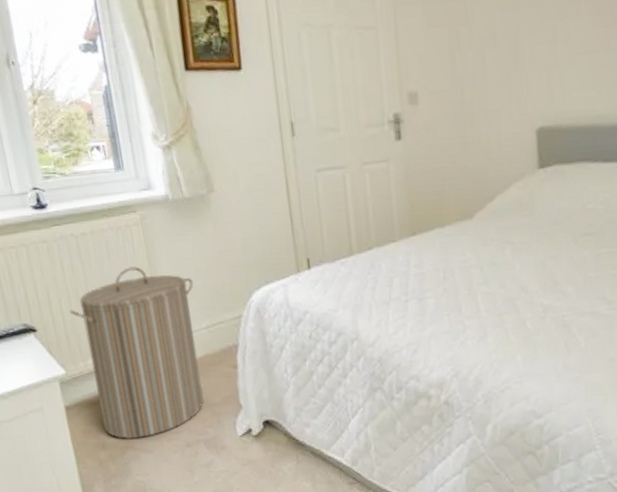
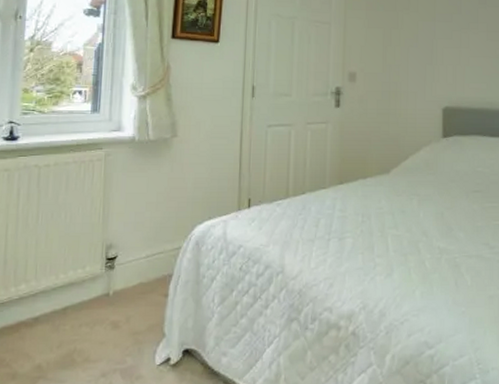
laundry hamper: present [70,266,204,440] -> none [15,198,142,369]

